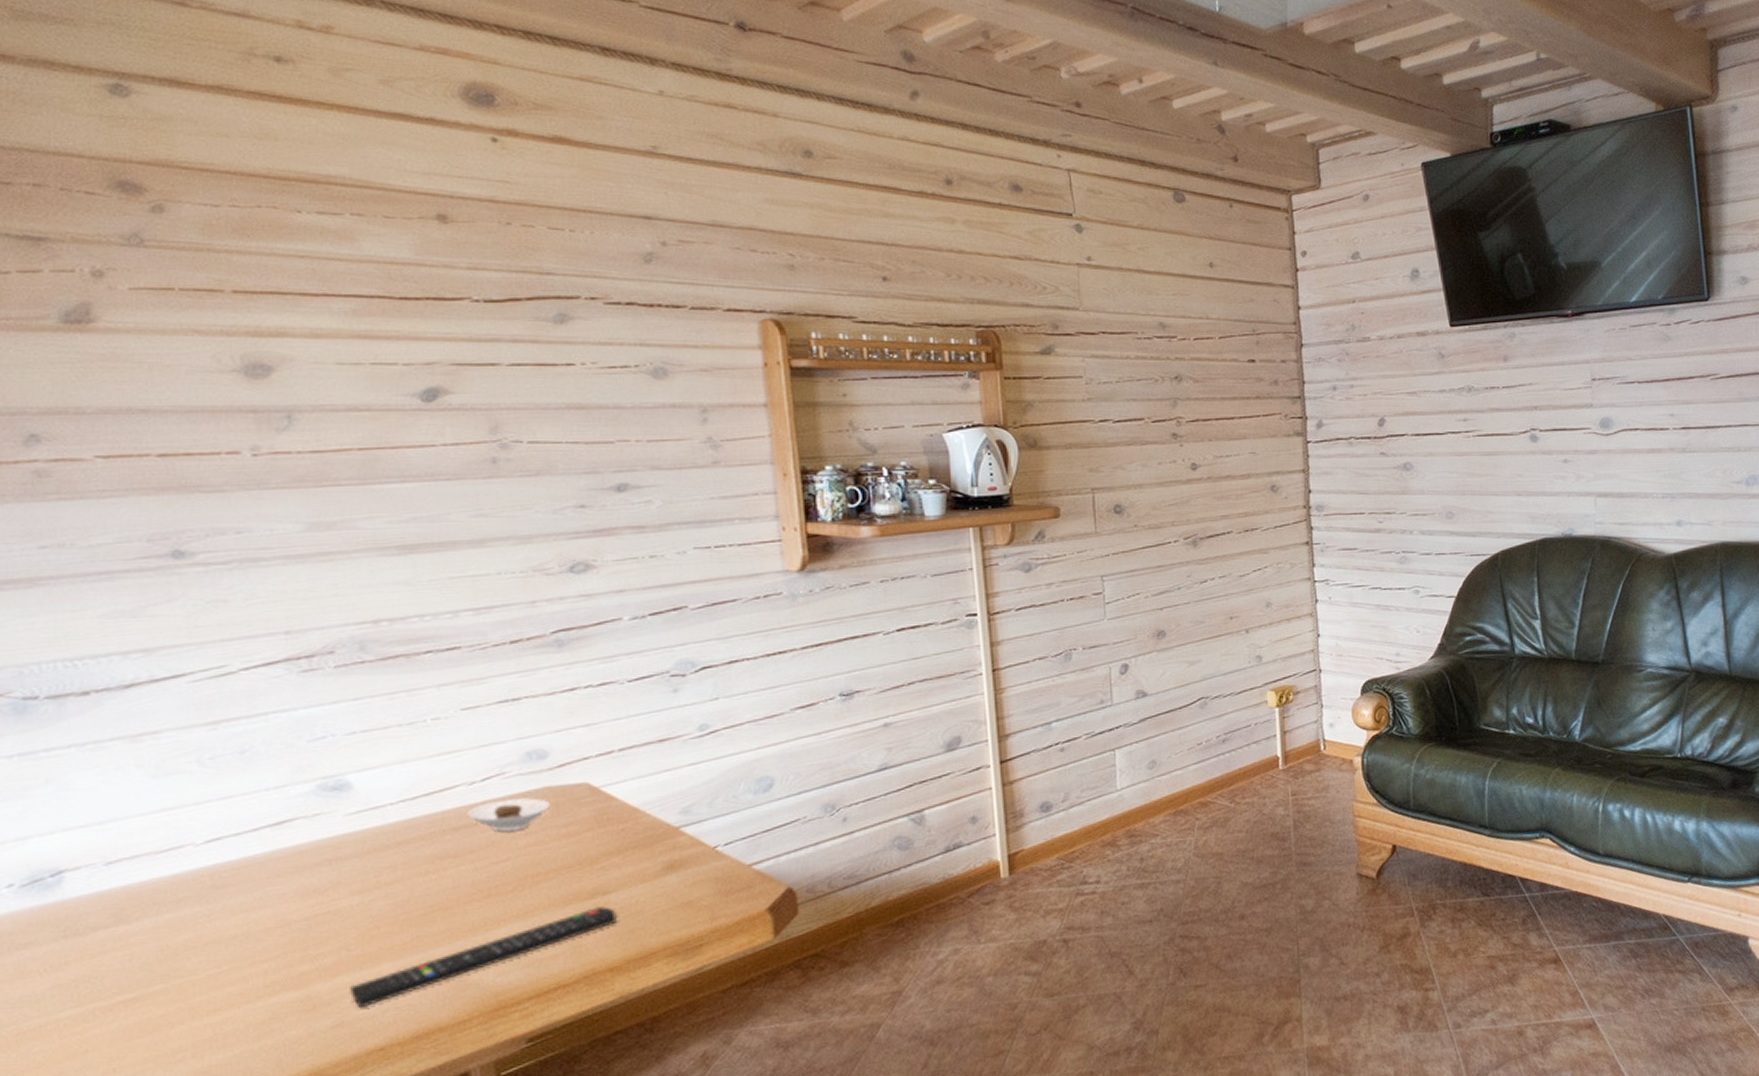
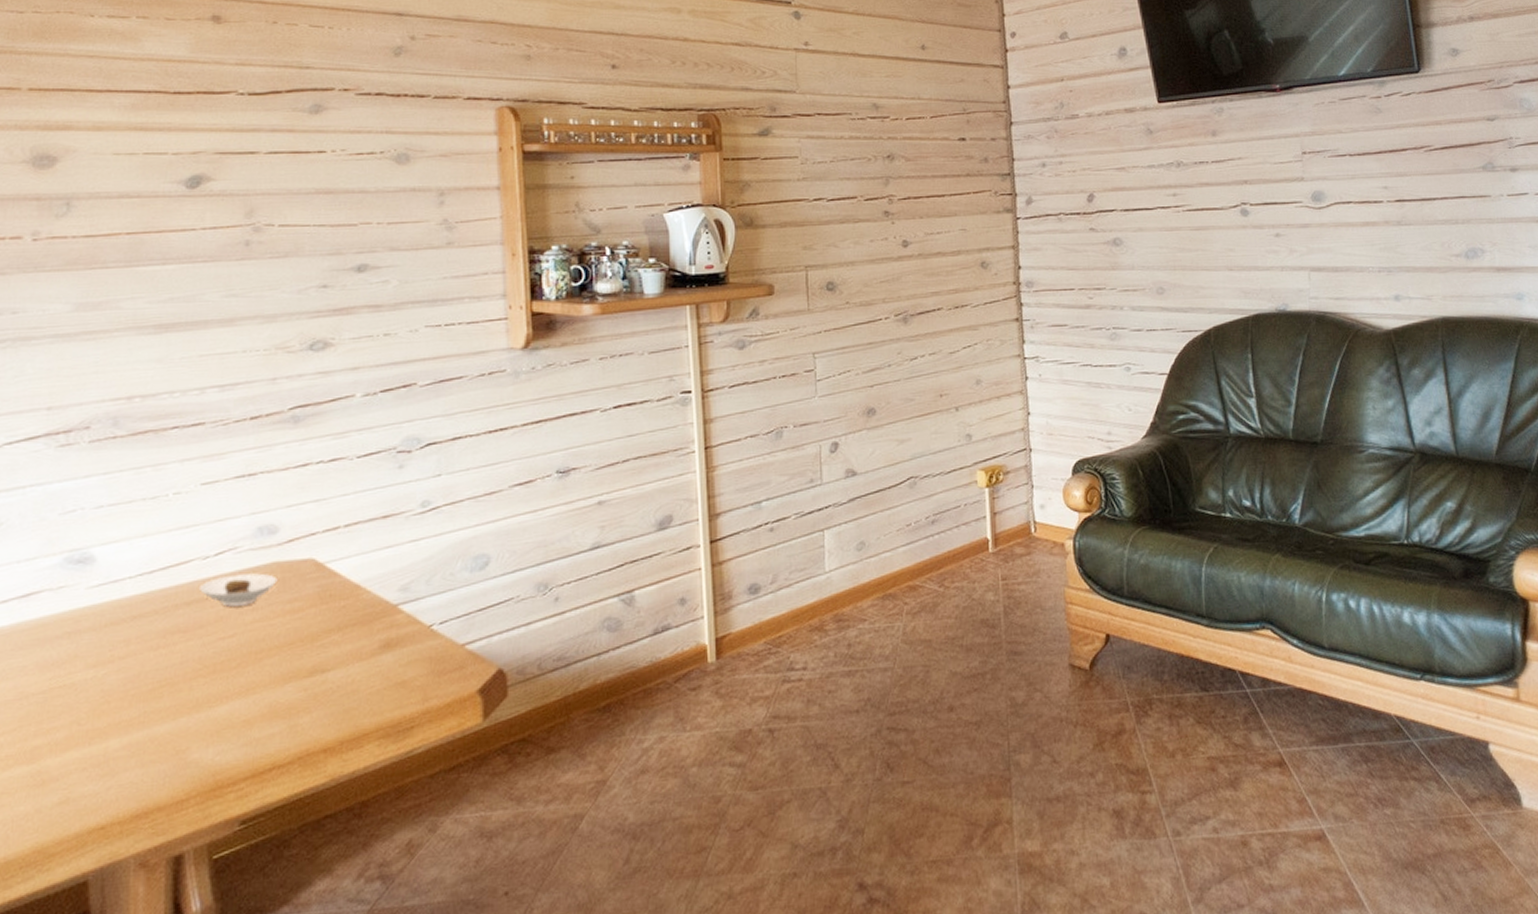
remote control: present [350,906,617,1009] -> none [77,685,333,785]

